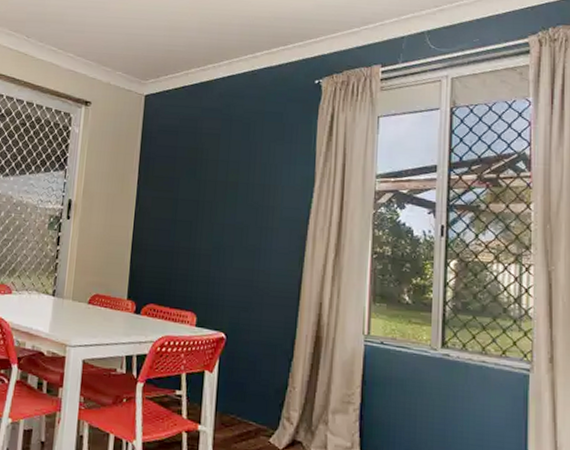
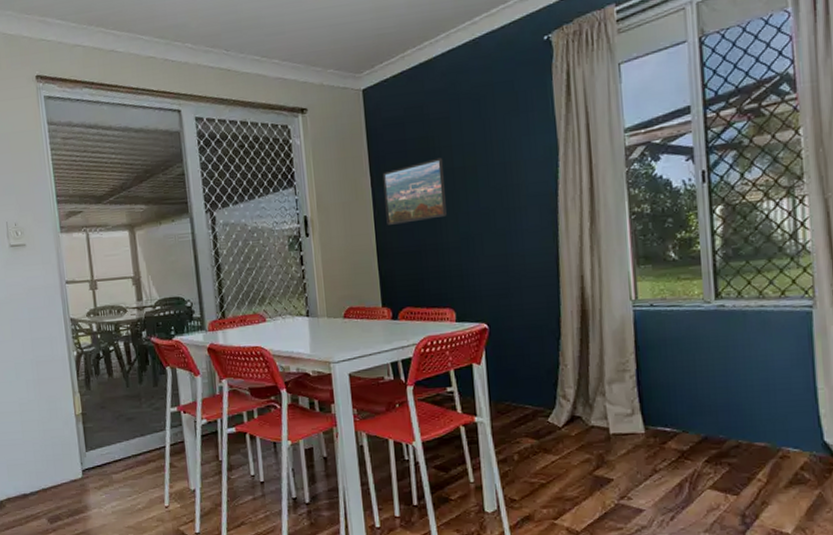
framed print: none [146,169,207,224] -> present [382,157,447,225]

